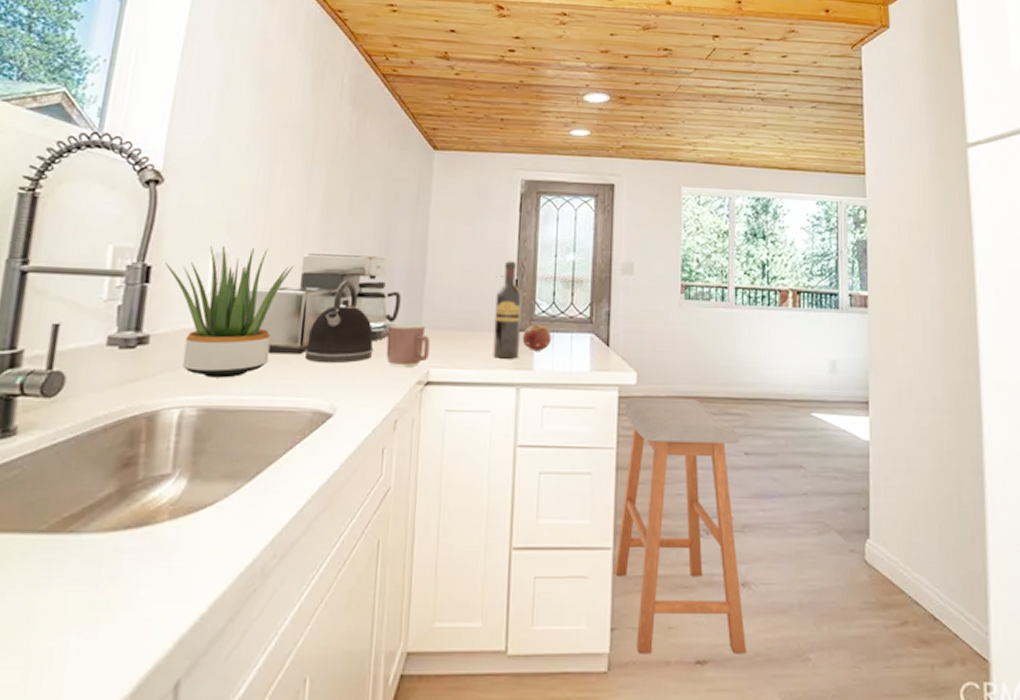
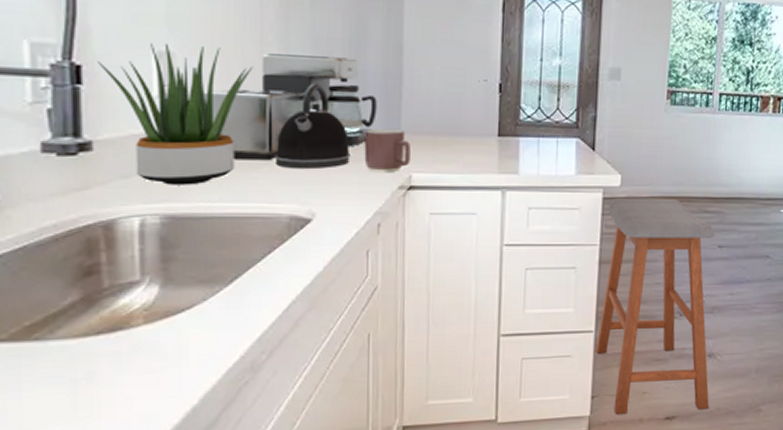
wine bottle: present [493,261,523,359] -> none [477,65,507,163]
fruit: present [522,325,552,351] -> none [507,129,537,155]

